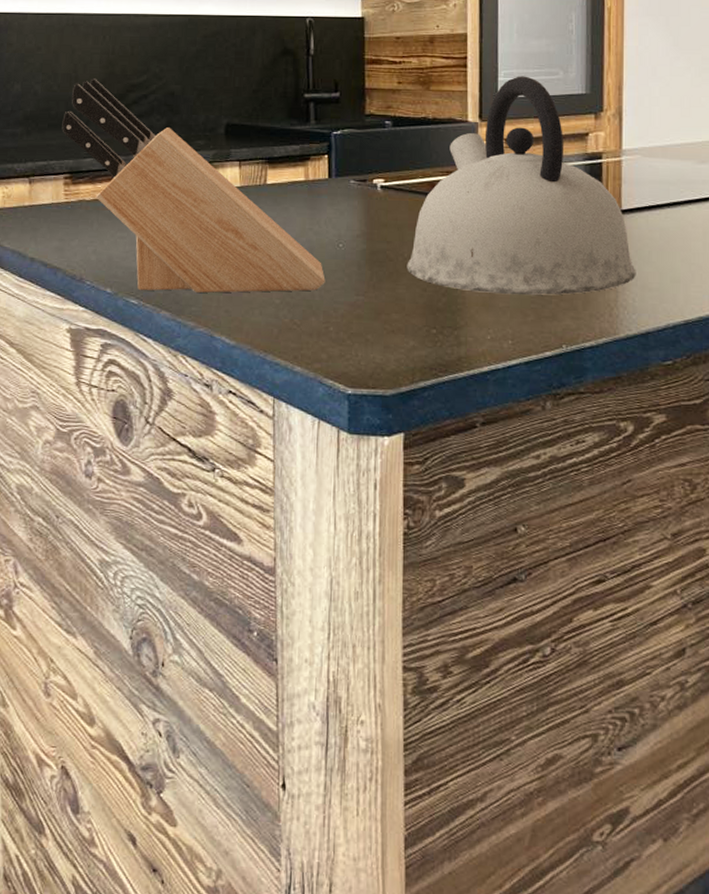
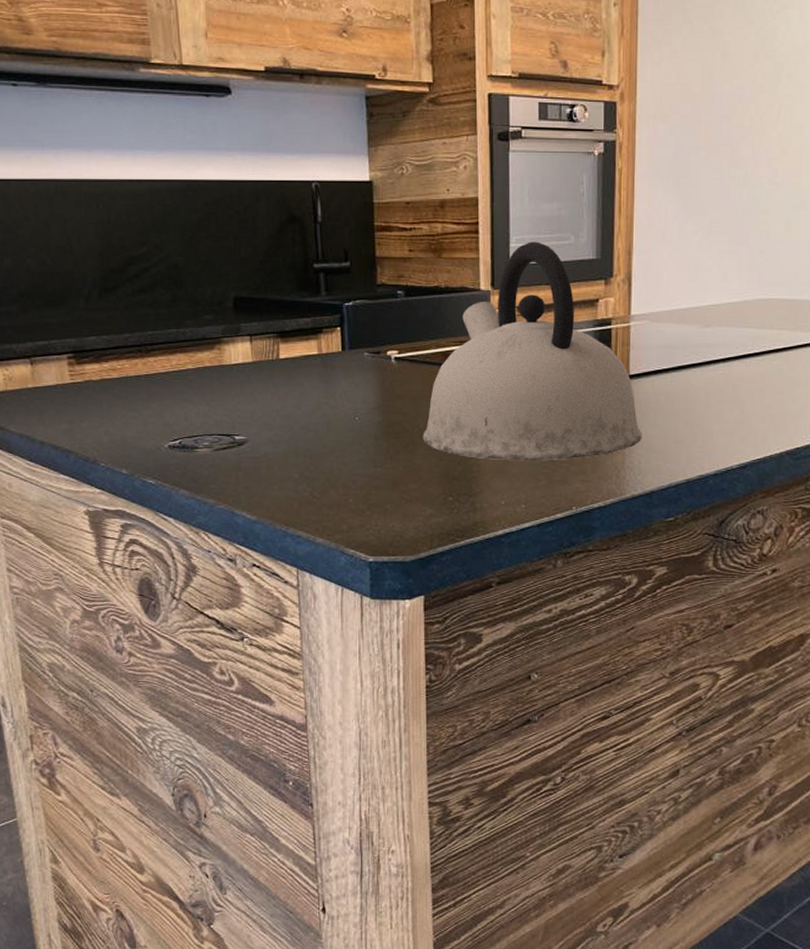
knife block: present [62,78,326,294] -> none [60,251,343,471]

